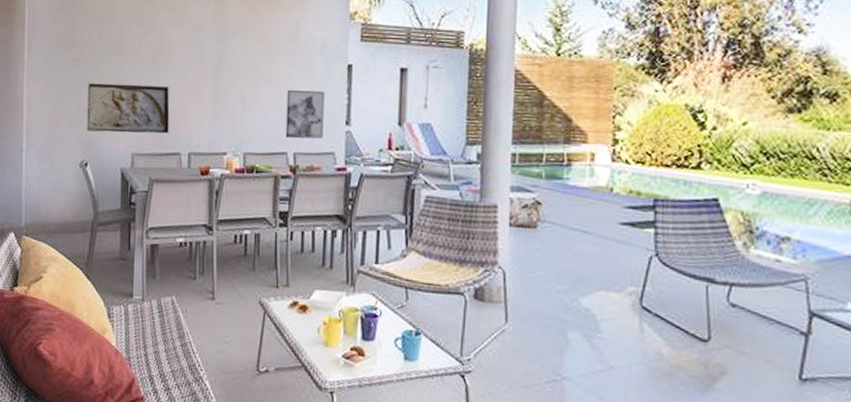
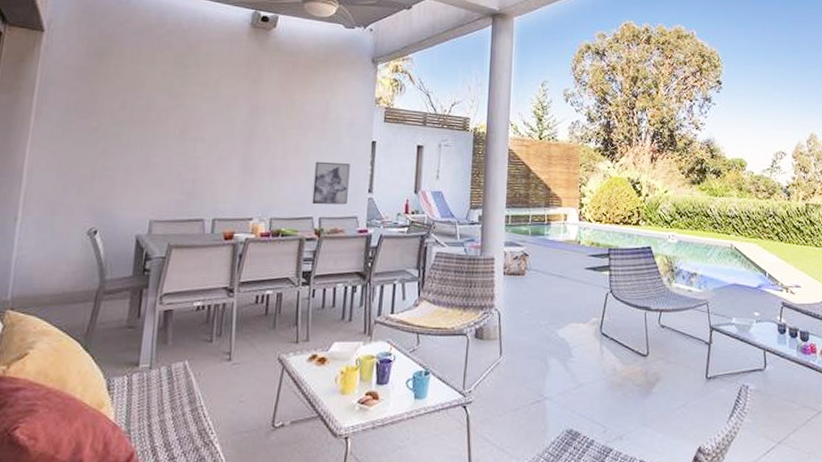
relief sculpture: present [87,83,170,134] -> none [99,151,197,201]

